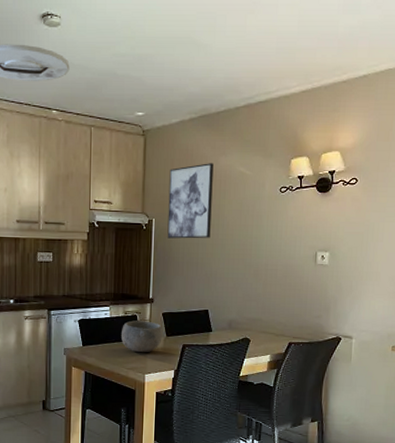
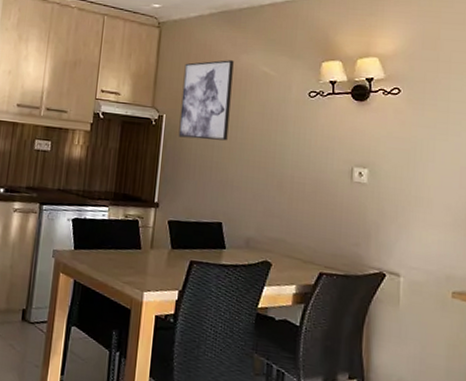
bowl: present [121,320,163,353] -> none [119,226,168,266]

